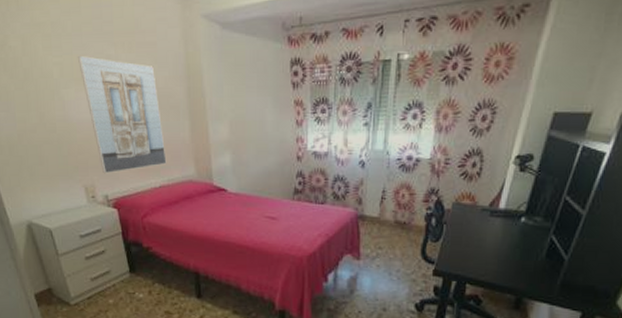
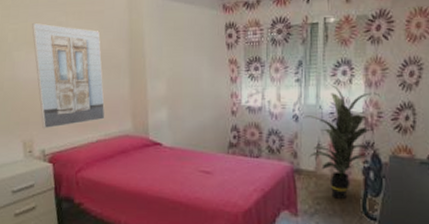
indoor plant: none [371,129,449,244] -> present [304,84,380,199]

